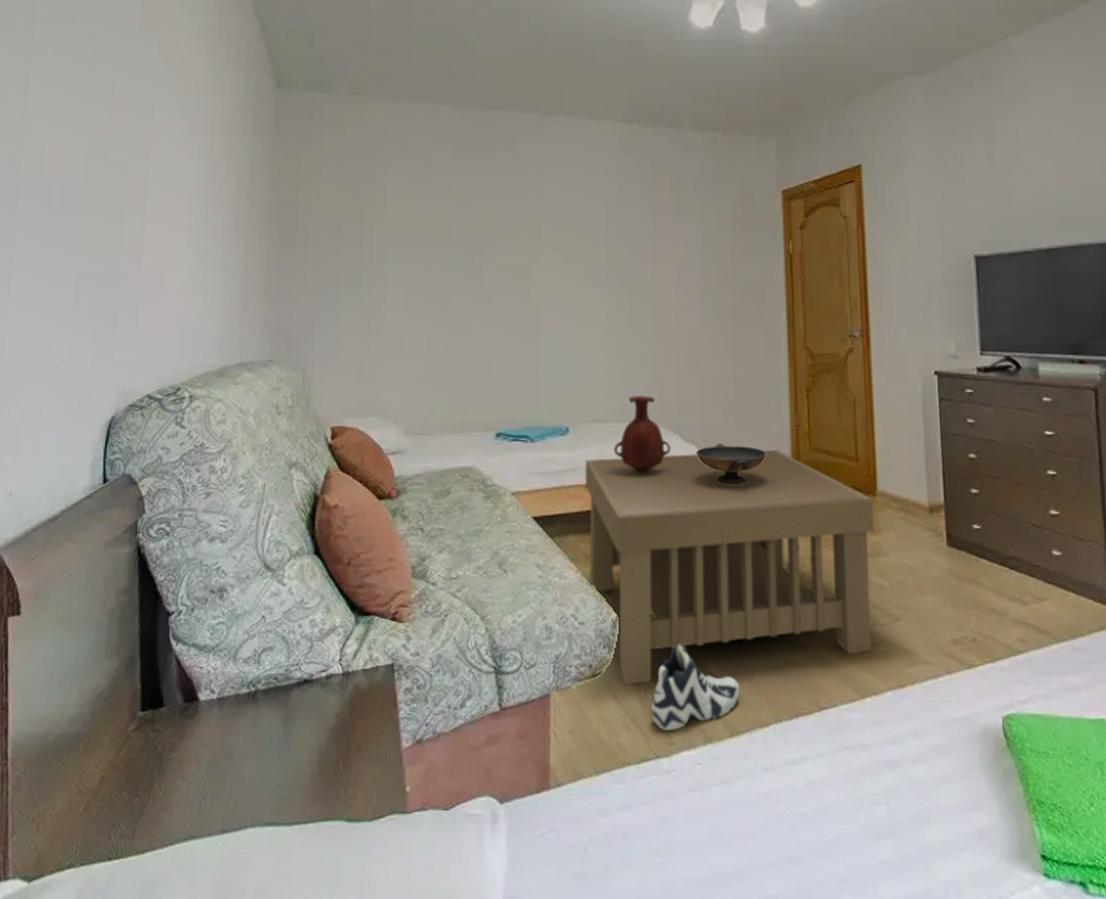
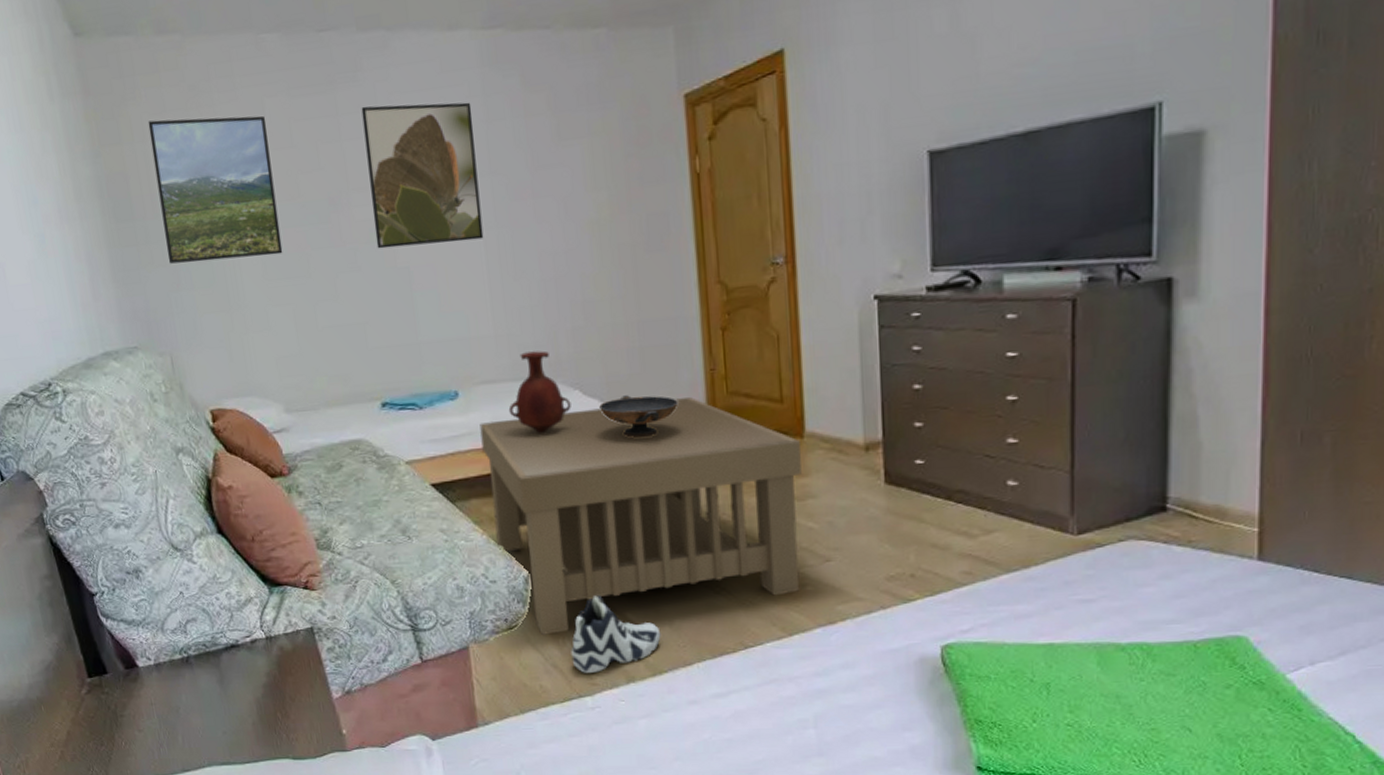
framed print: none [320,163,431,288] -> present [147,115,283,264]
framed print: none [512,171,608,292] -> present [361,102,484,249]

